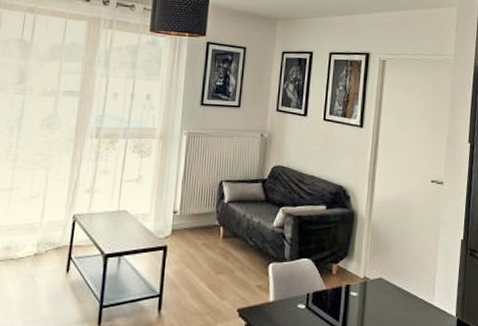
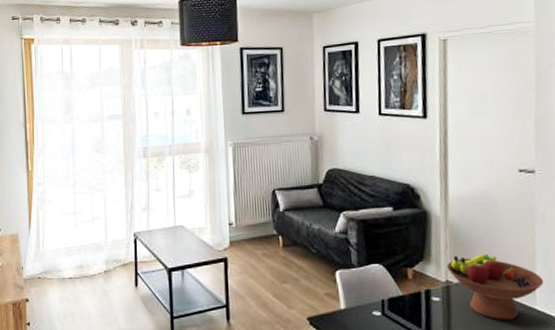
fruit bowl: none [366,254,442,316] -> present [446,254,544,321]

